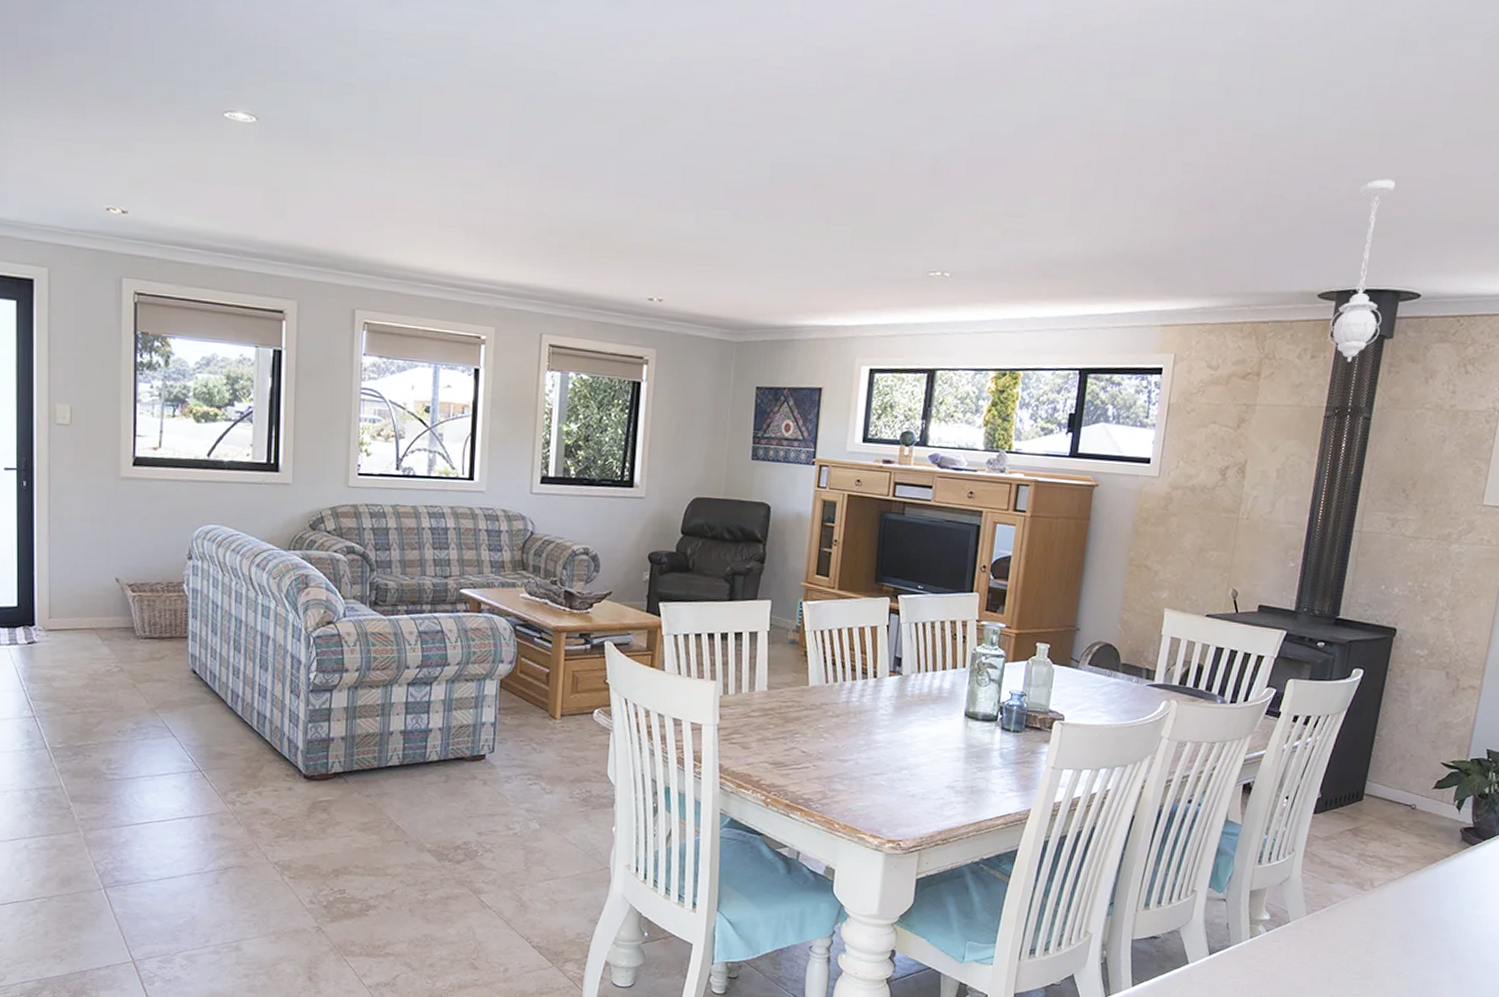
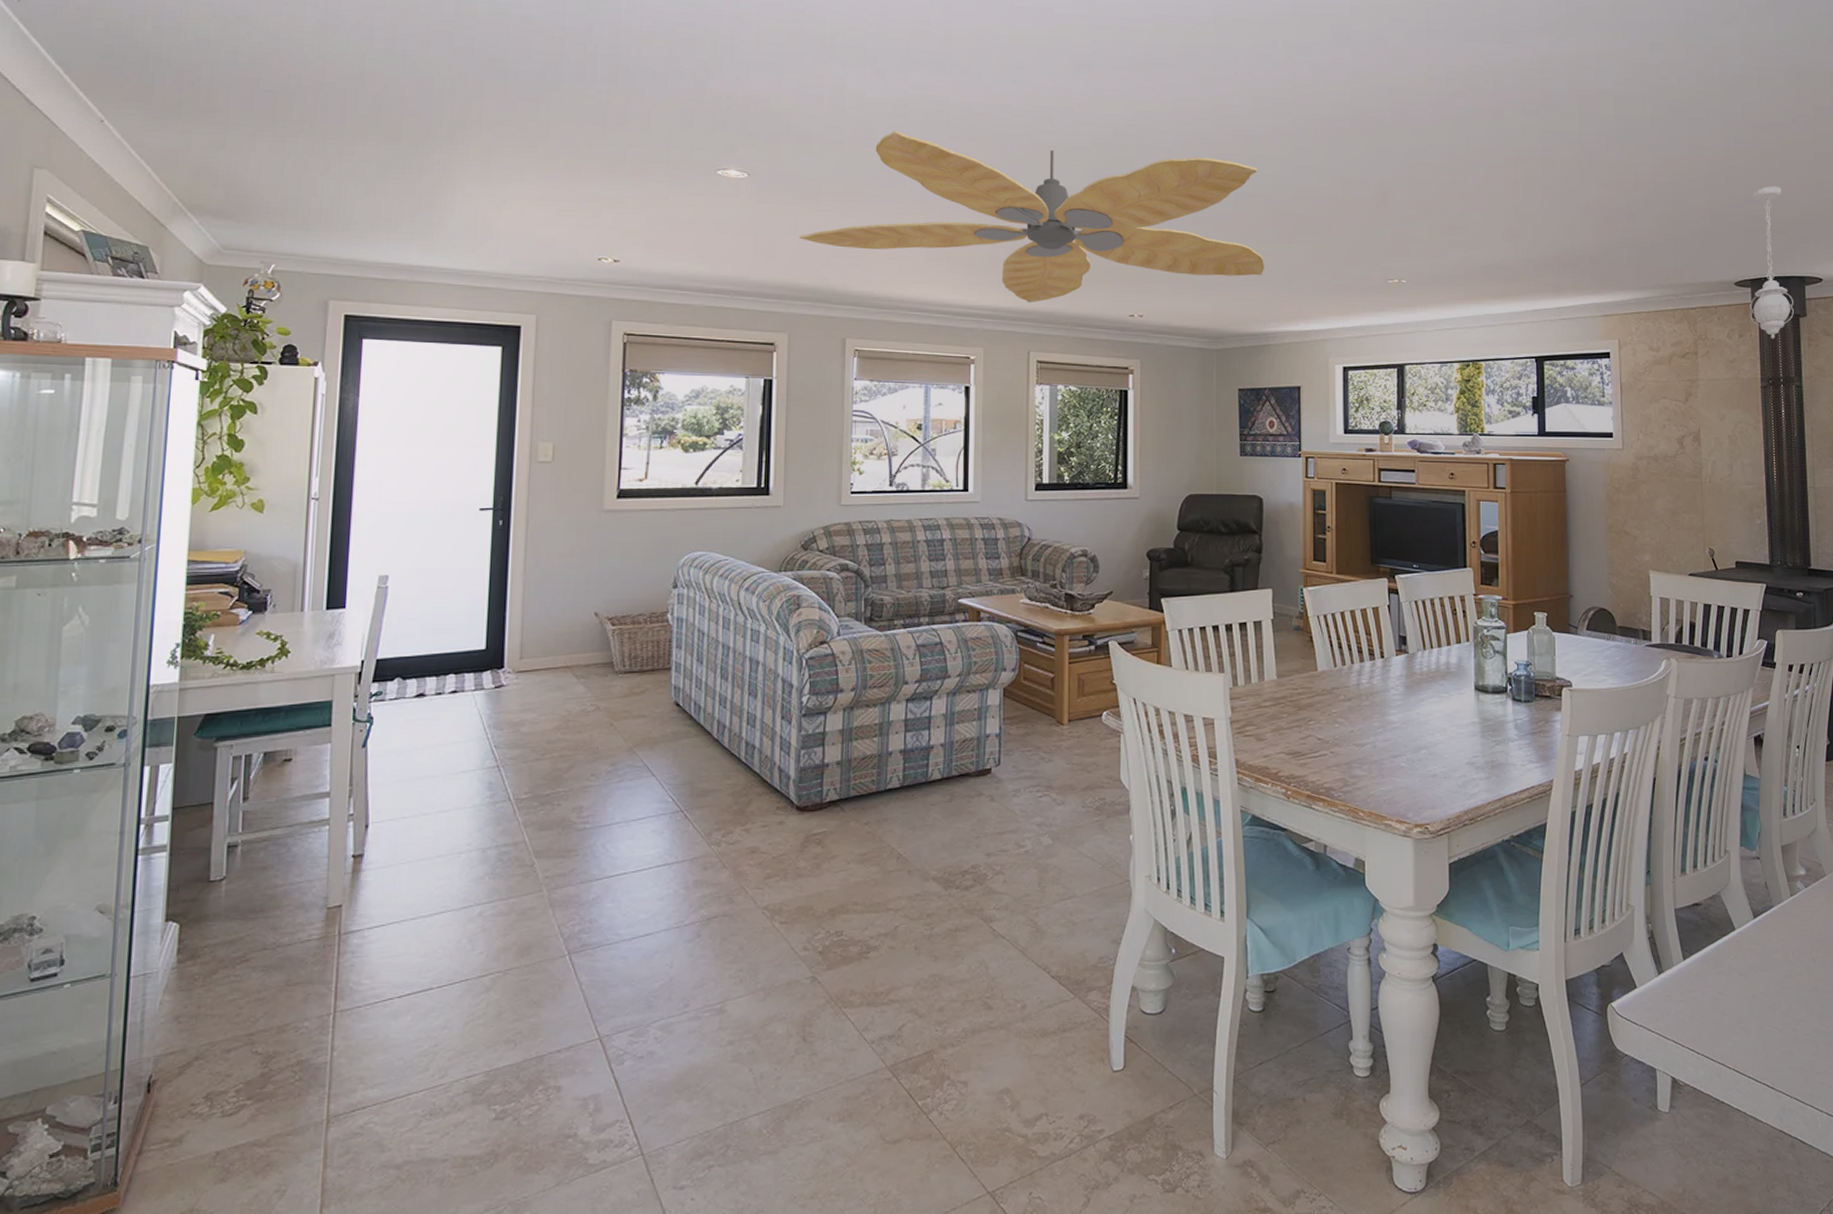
ceiling fan: none [309,73,801,280] -> present [799,131,1264,303]

